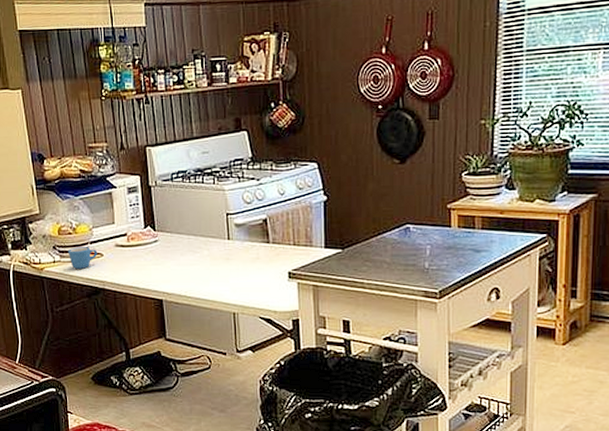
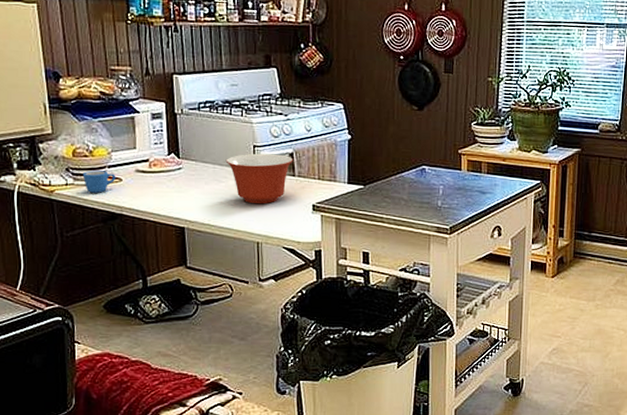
mixing bowl: none [199,221,266,274] -> present [225,153,293,204]

